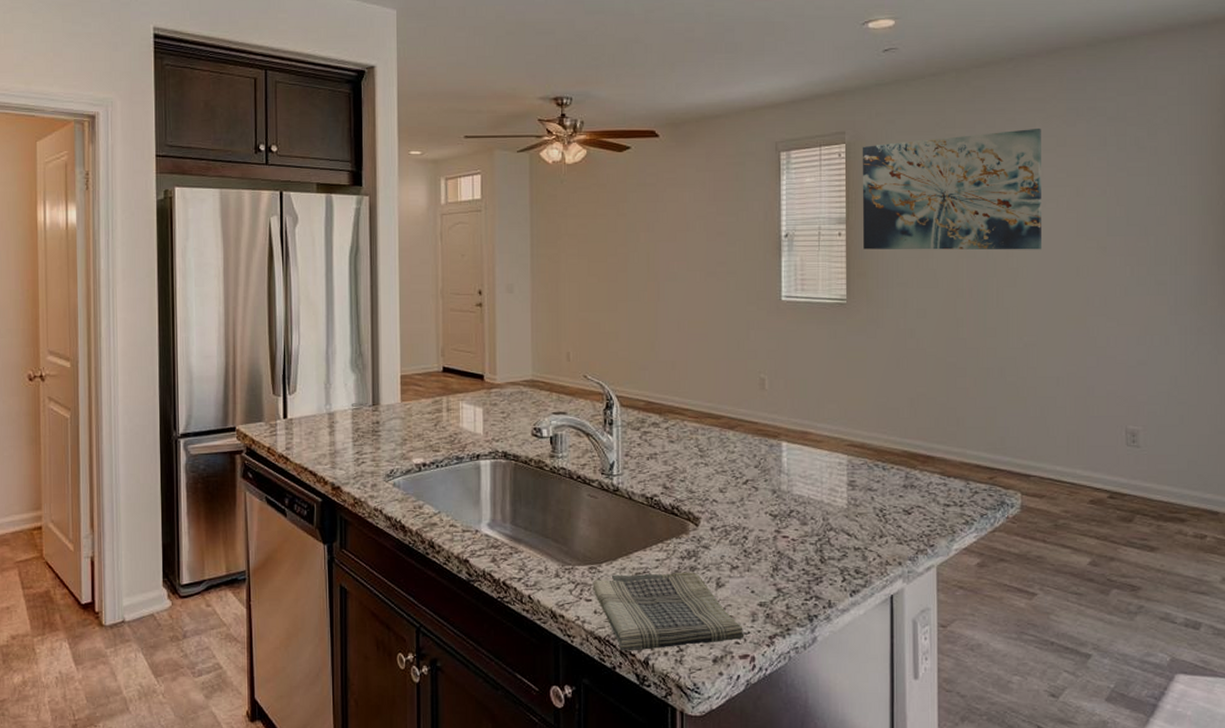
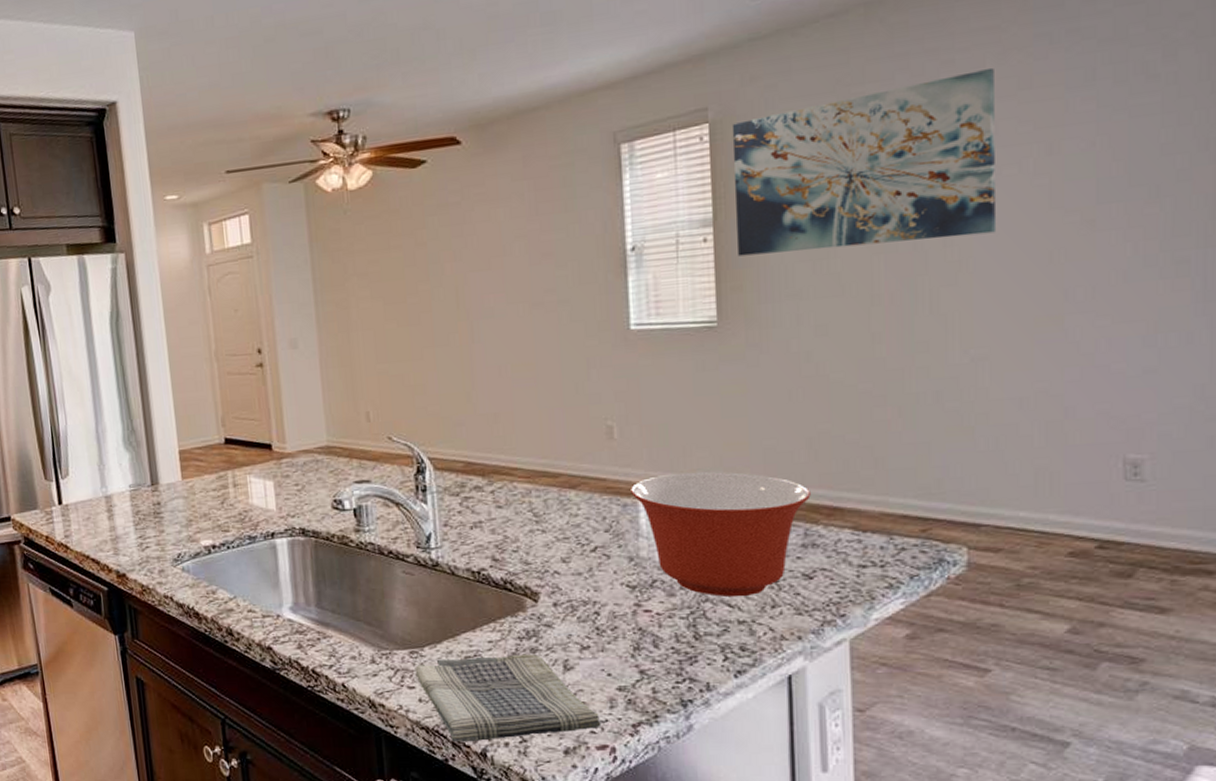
mixing bowl: none [776,421,911,527] -> present [631,472,811,597]

